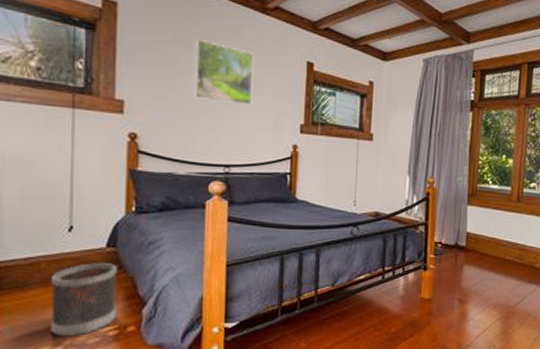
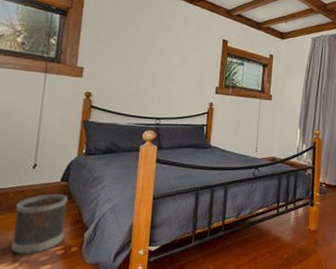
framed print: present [193,38,254,104] -> none [136,22,183,71]

